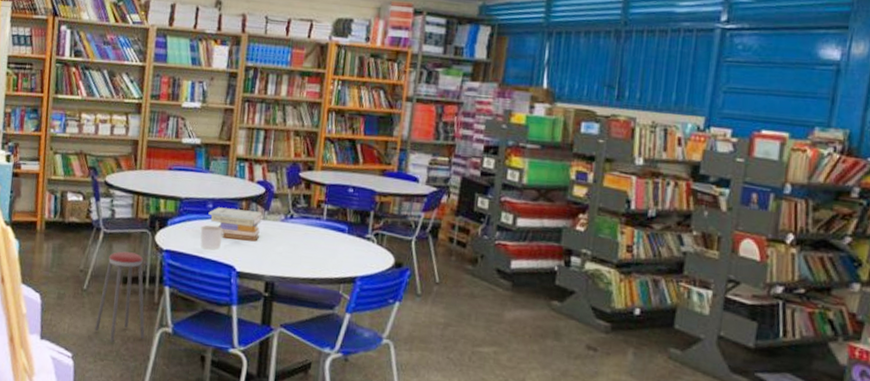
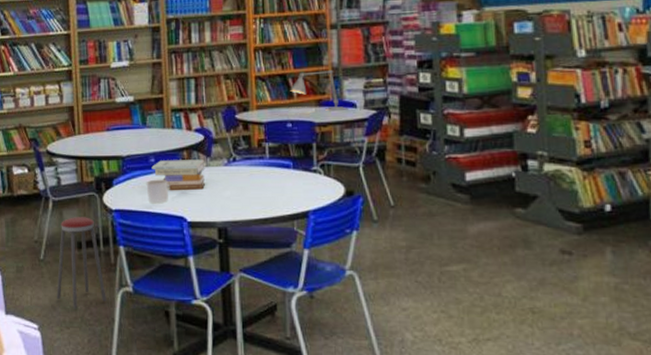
desk lamp: none [357,139,411,184] -> present [290,69,349,112]

